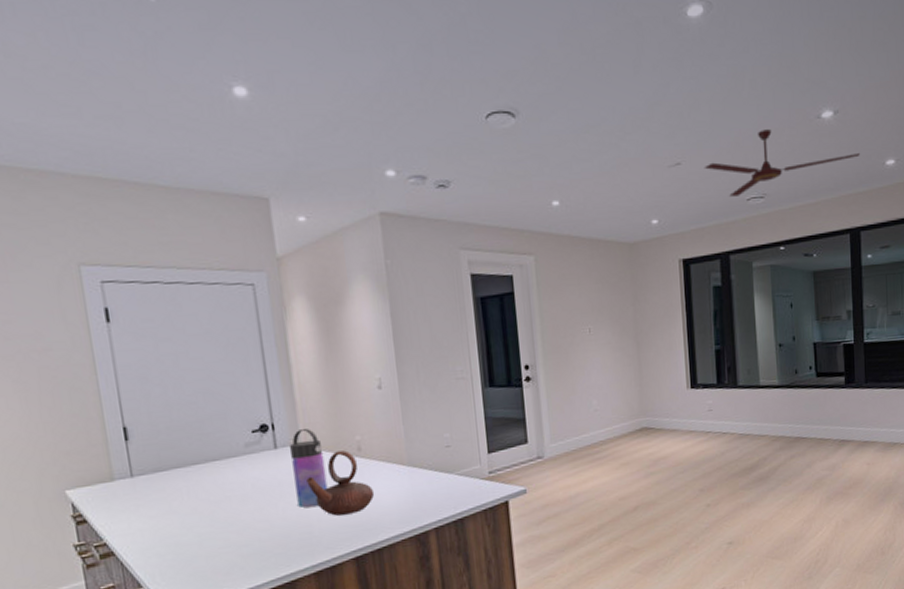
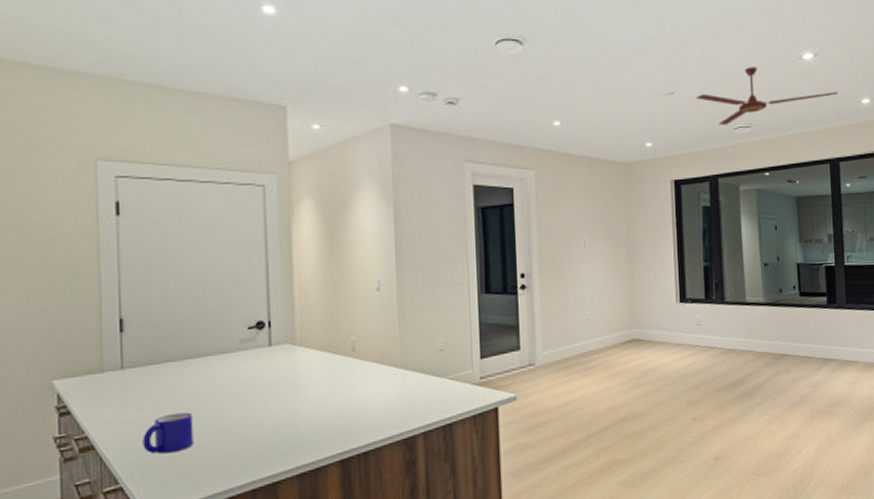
mug: none [159,516,210,558] -> present [142,412,194,454]
water bottle: present [290,429,328,508] -> none [285,327,319,407]
teapot: present [306,450,375,516] -> none [298,350,365,416]

